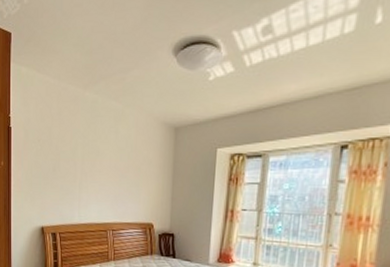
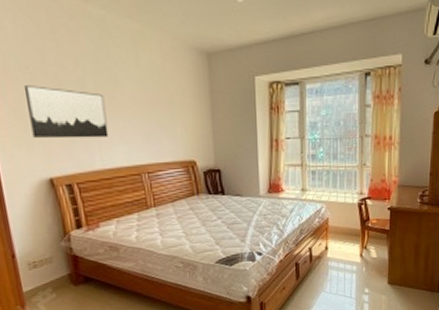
wall art: none [35,154,88,198] -> present [23,85,109,139]

